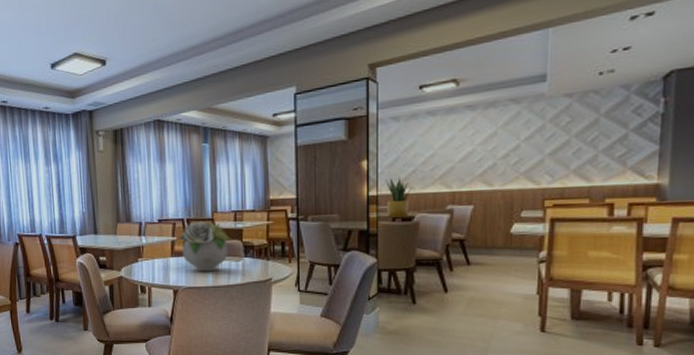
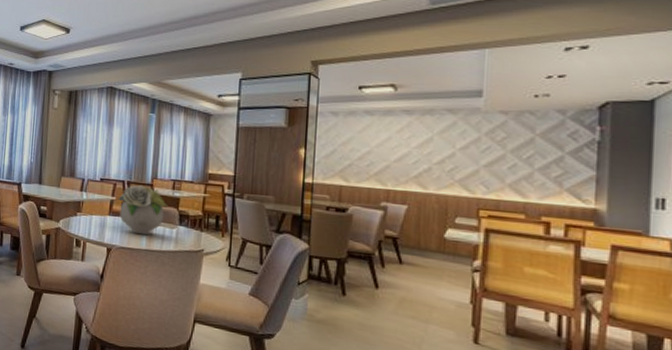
planter: present [386,176,412,218] -> none [321,168,347,208]

